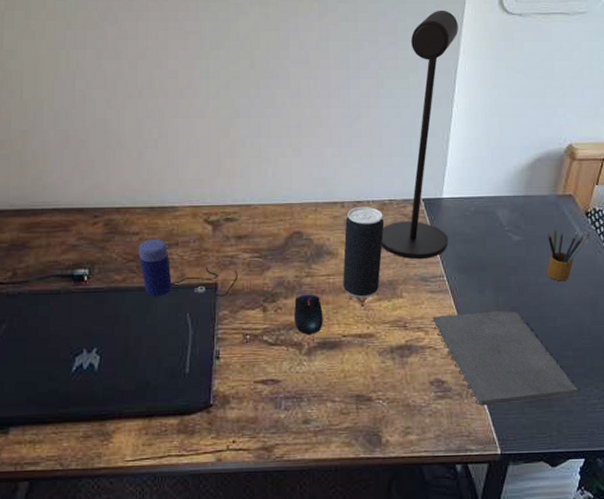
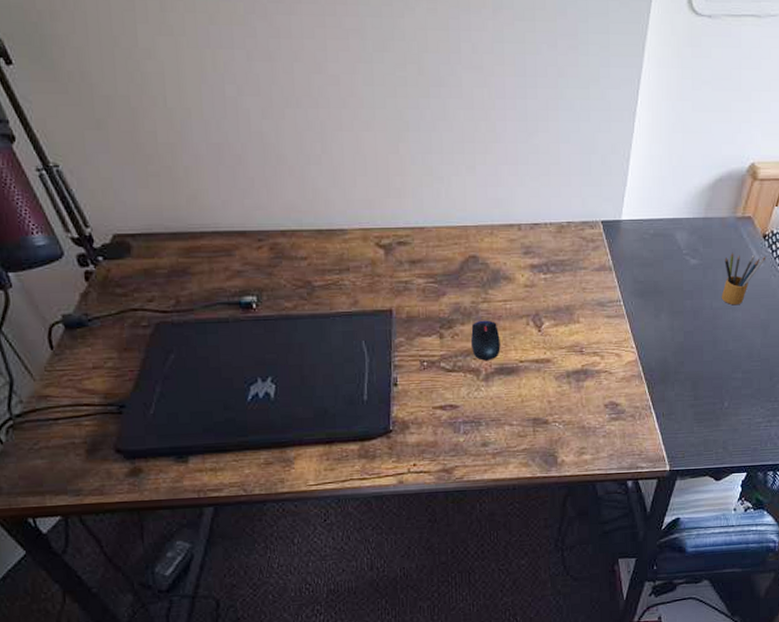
speaker: present [139,239,238,297] -> none [308,264,413,324]
beverage can: present [343,206,385,298] -> none [520,229,562,324]
desk lamp: present [381,10,458,260] -> none [559,9,643,284]
notepad: present [430,311,580,406] -> none [606,335,746,426]

